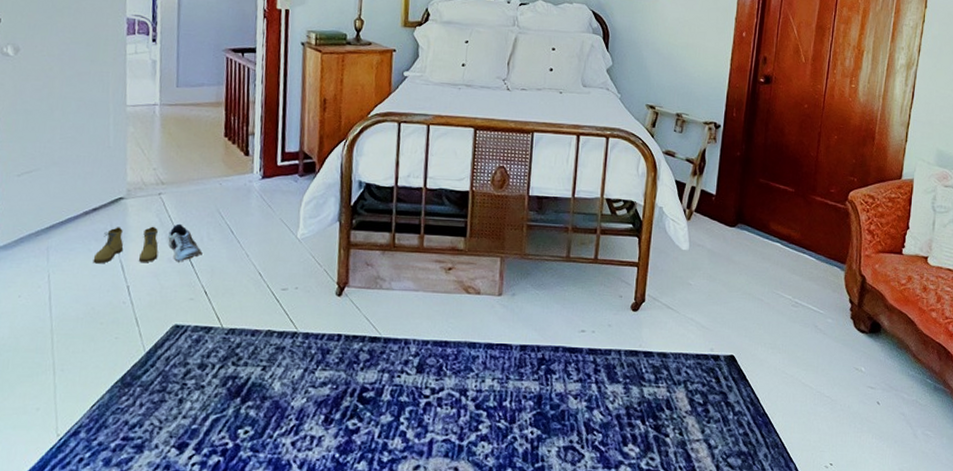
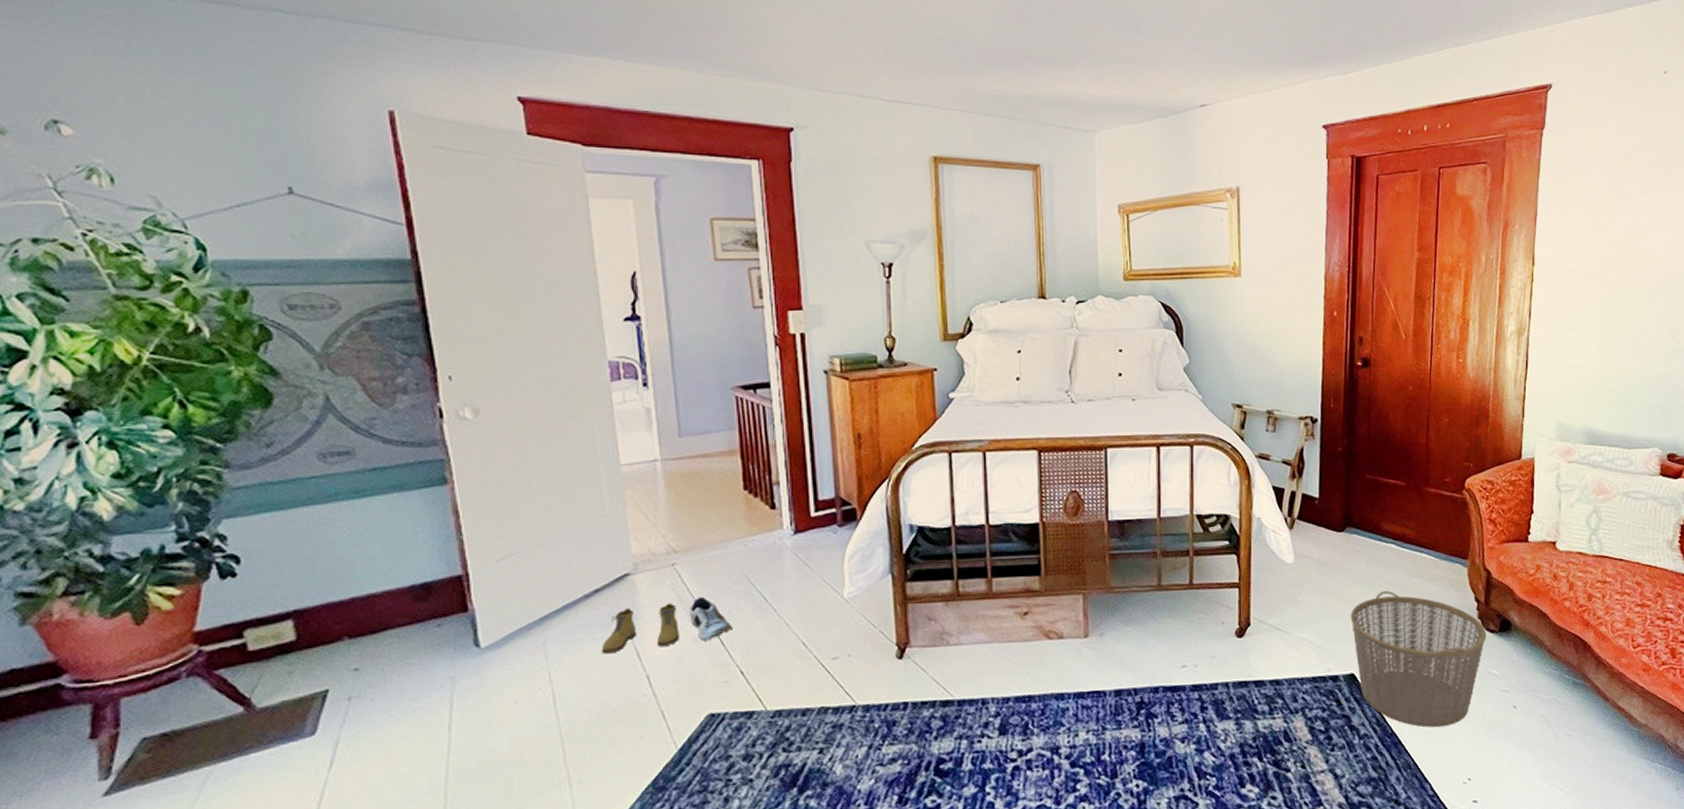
basket: none [734,284,858,413] -> present [1350,591,1487,727]

